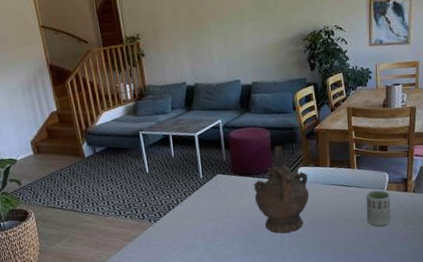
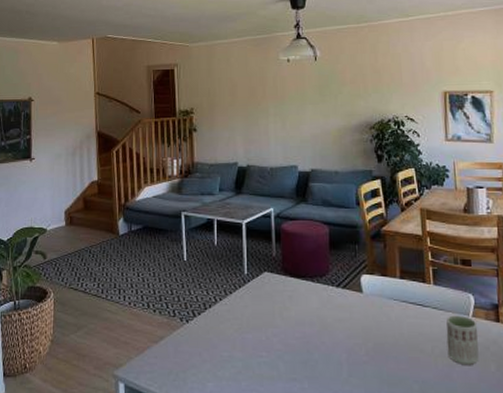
ceremonial vessel: present [253,145,310,233] -> none [306,245,375,357]

